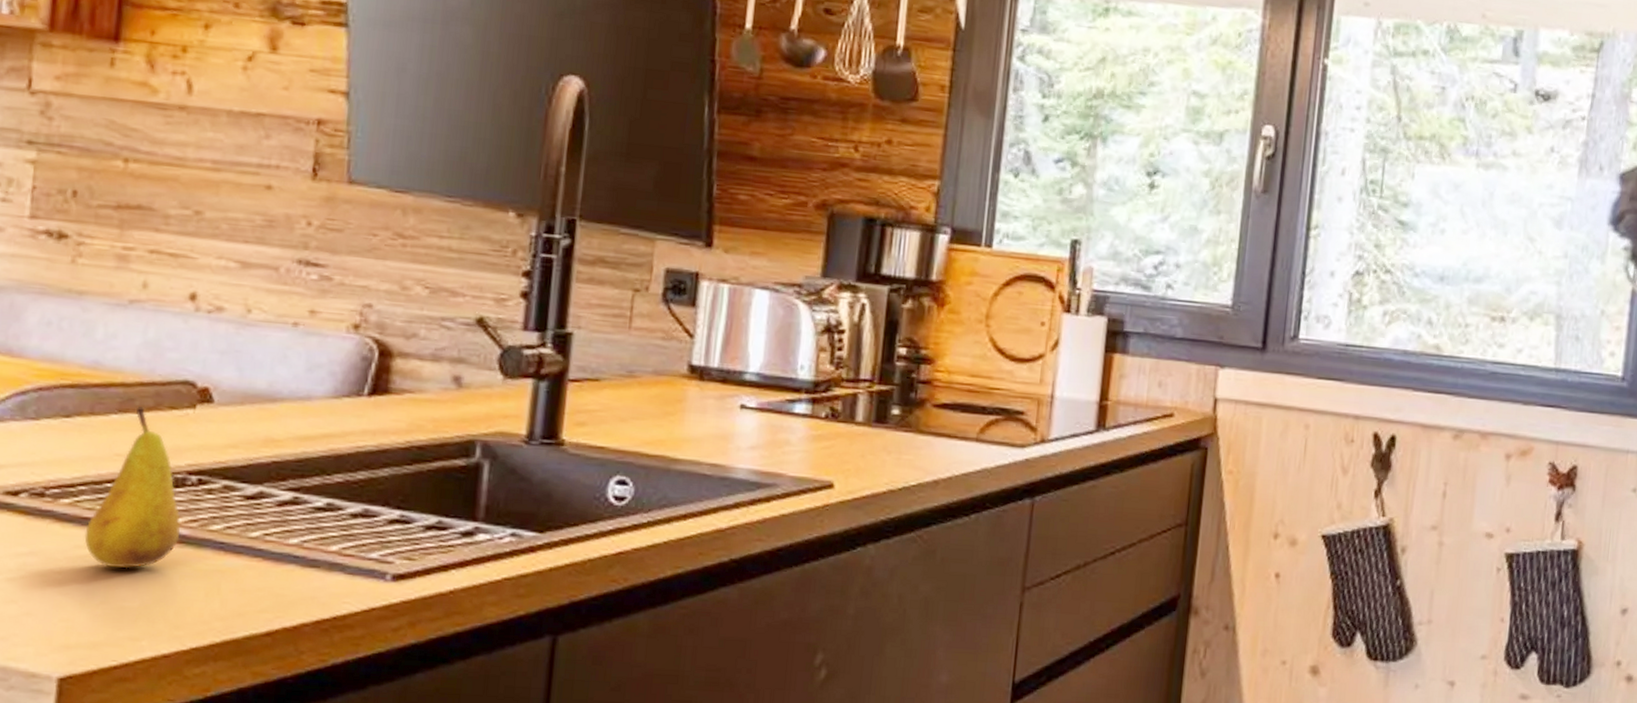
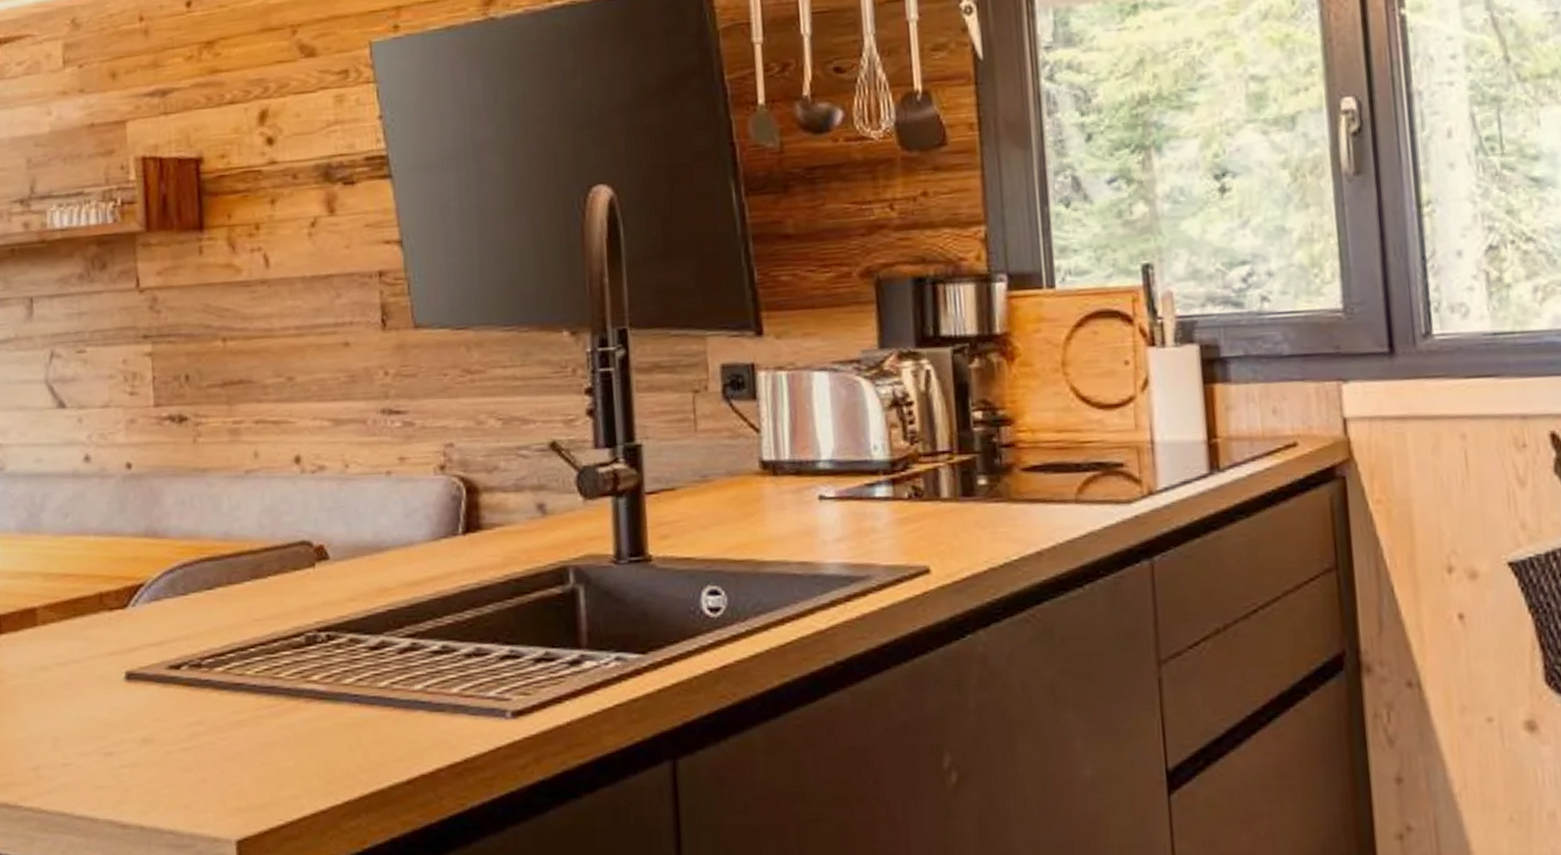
fruit: present [84,407,181,569] -> none [239,571,320,730]

